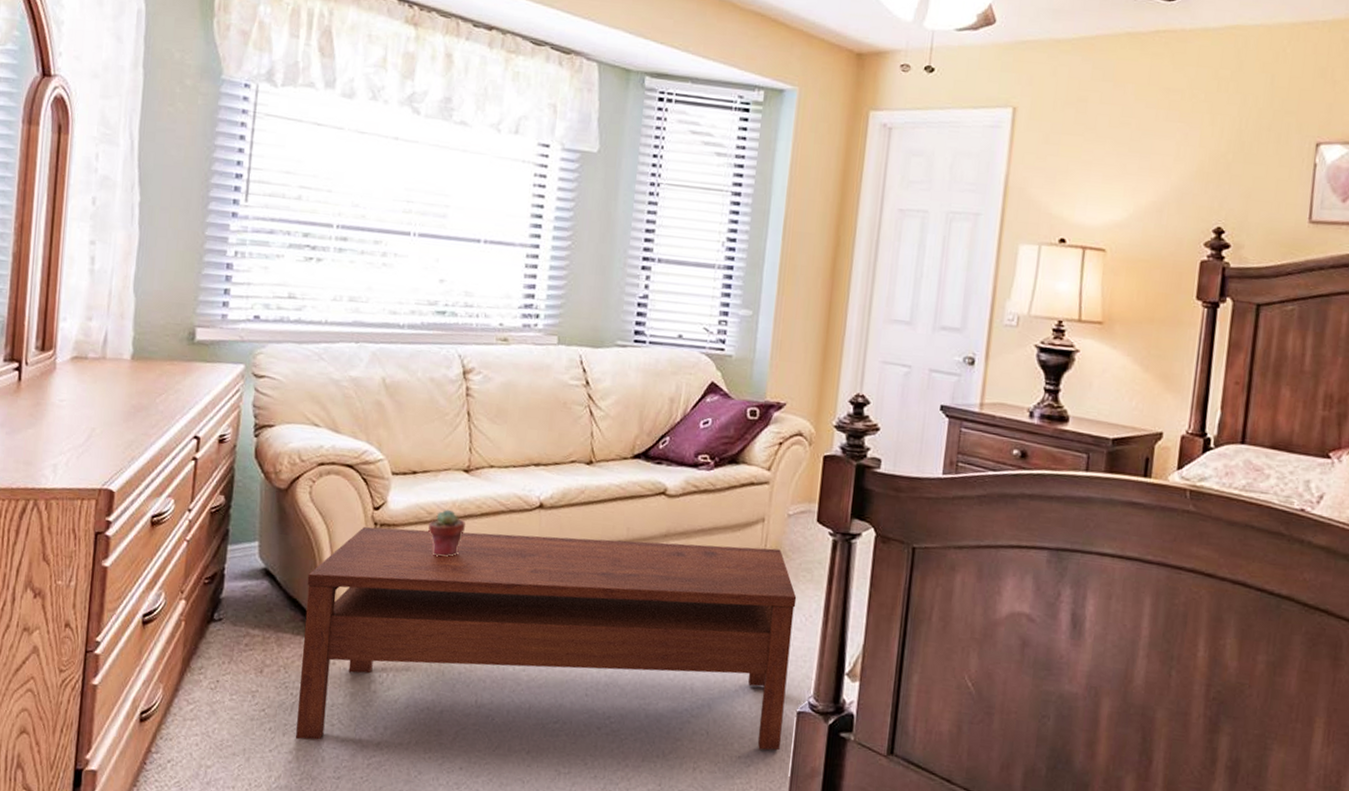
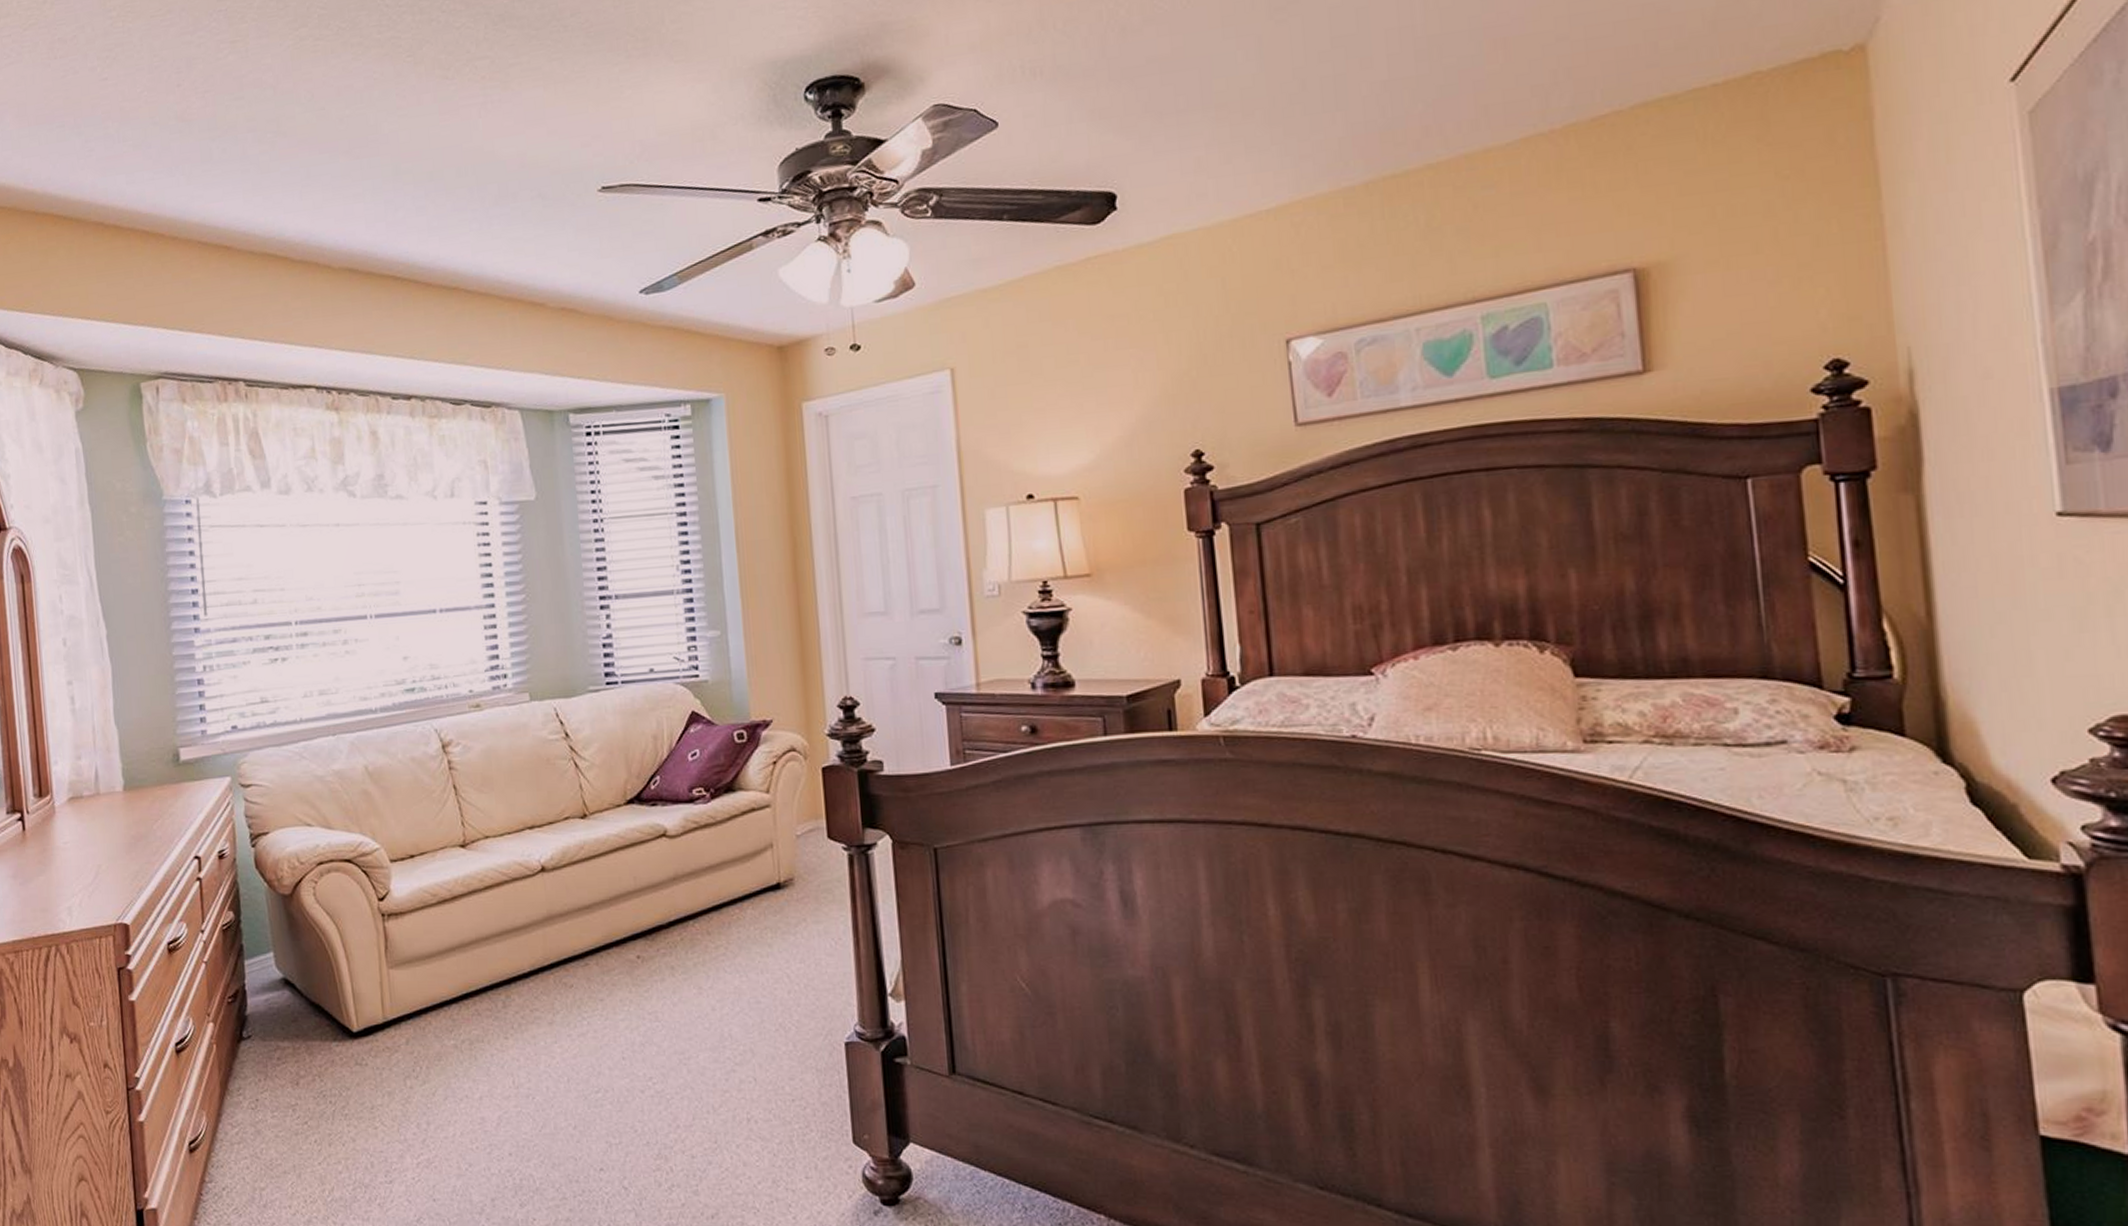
coffee table: present [296,526,797,751] -> none [326,873,834,1148]
potted succulent: present [428,509,465,557] -> none [435,888,471,938]

